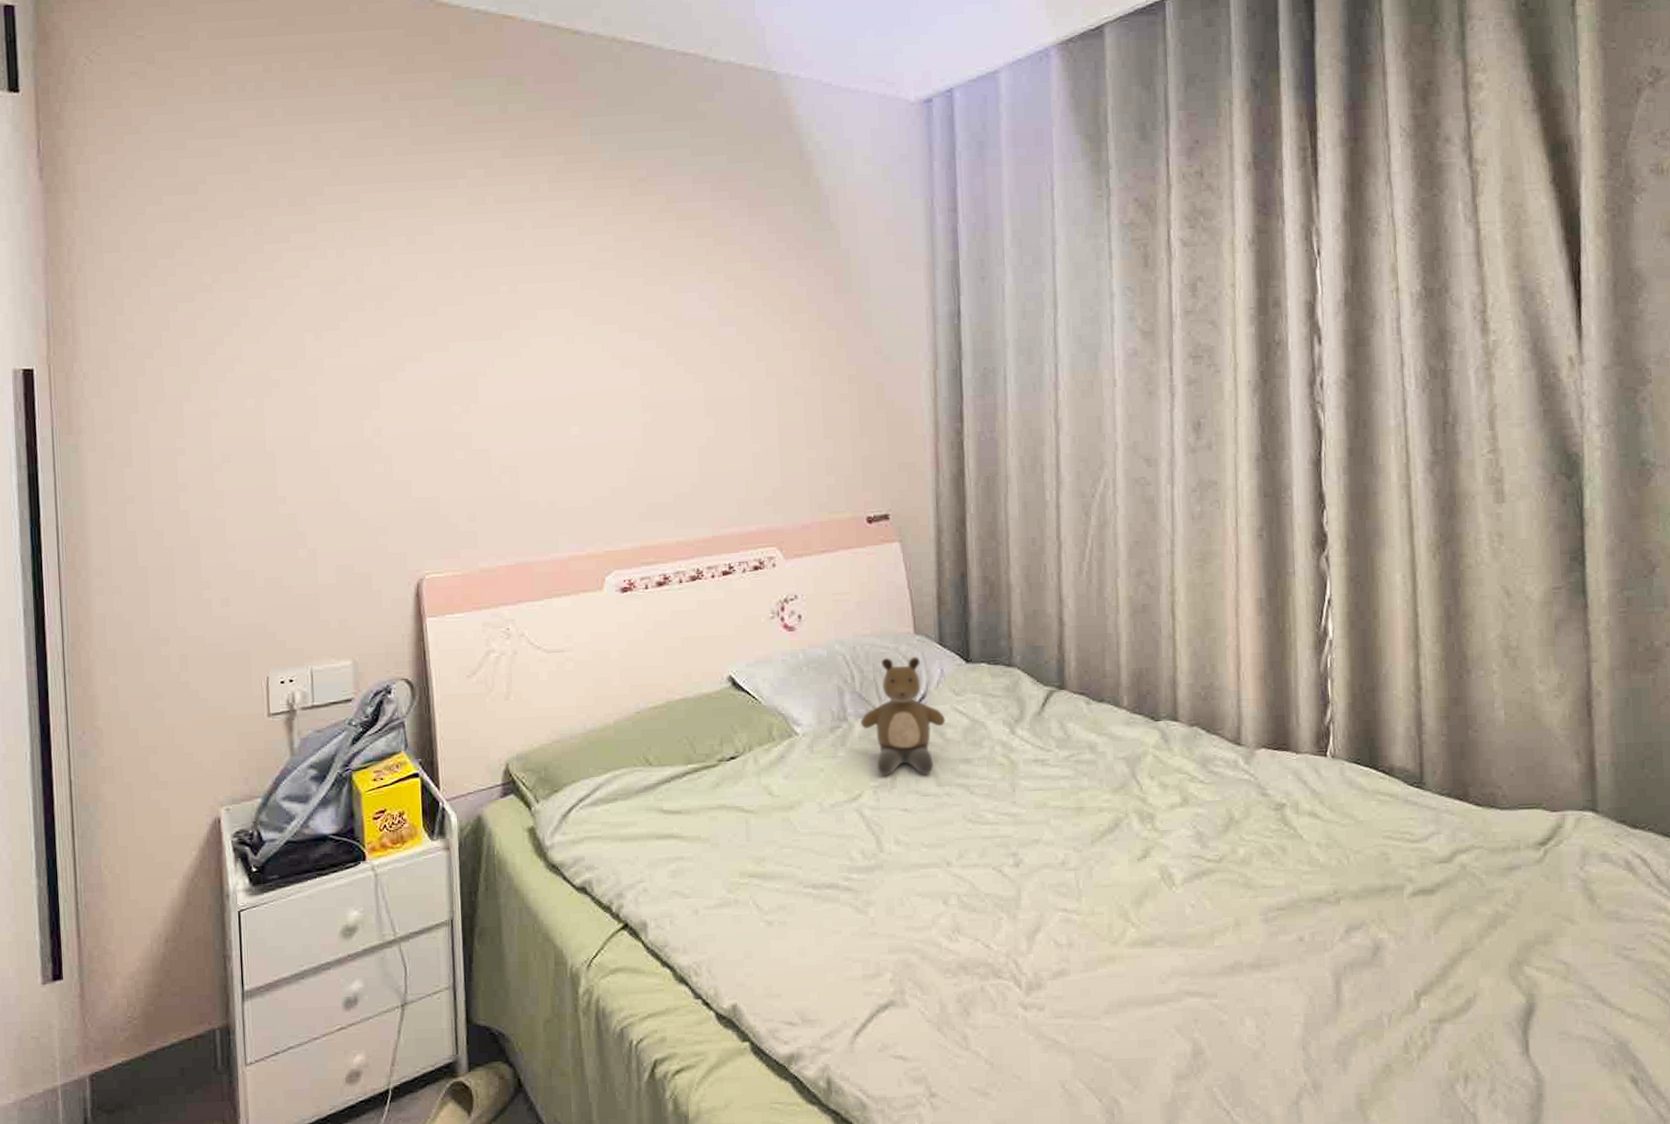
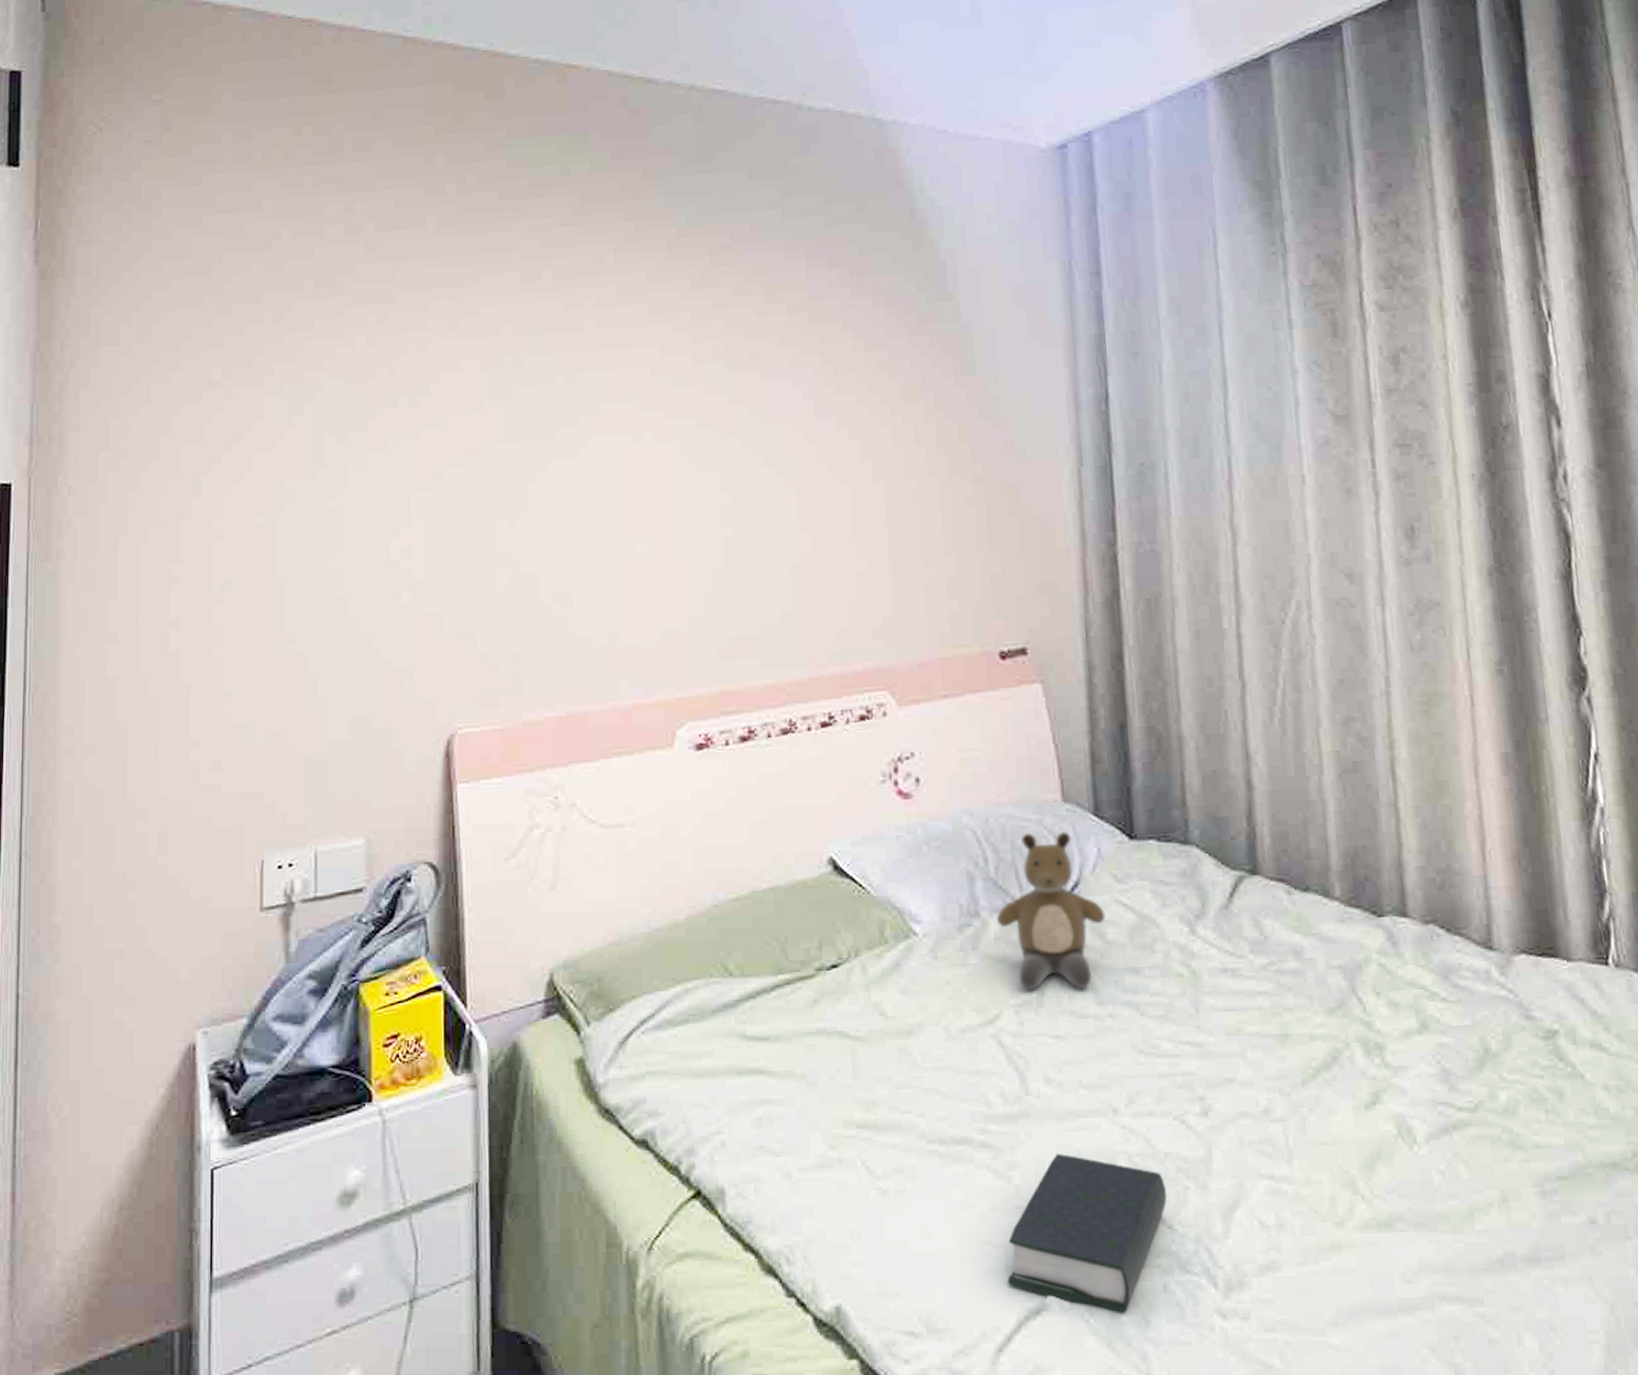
book: none [864,894,986,1007] -> present [1008,1153,1168,1313]

